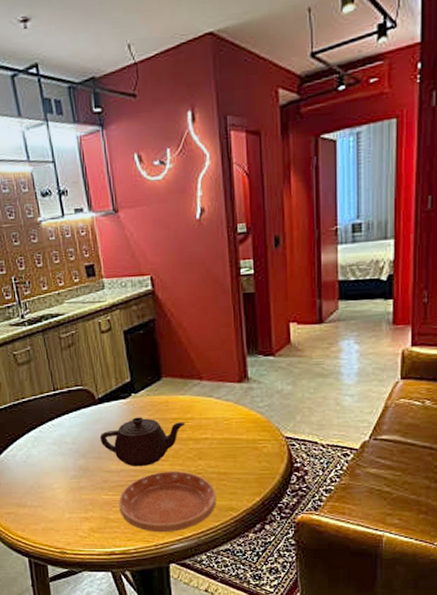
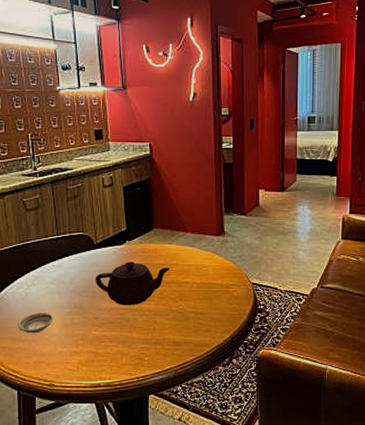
saucer: none [21,475,59,499] -> present [17,312,54,334]
saucer: present [118,471,217,533] -> none [107,311,193,366]

